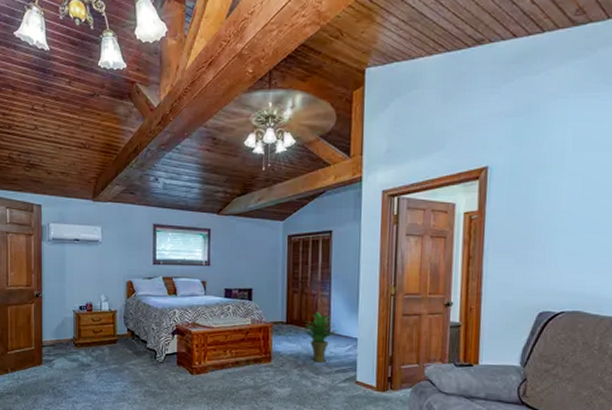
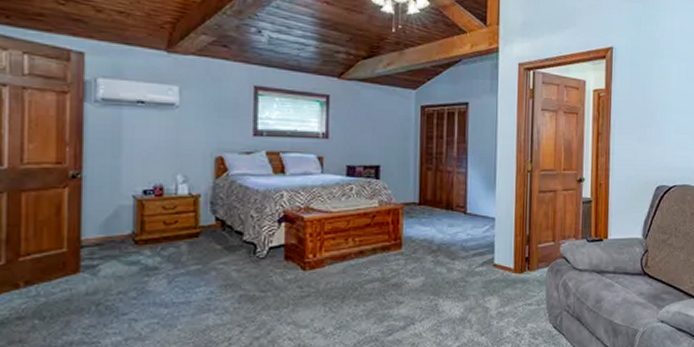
potted plant: present [301,312,339,363] -> none [435,191,476,246]

